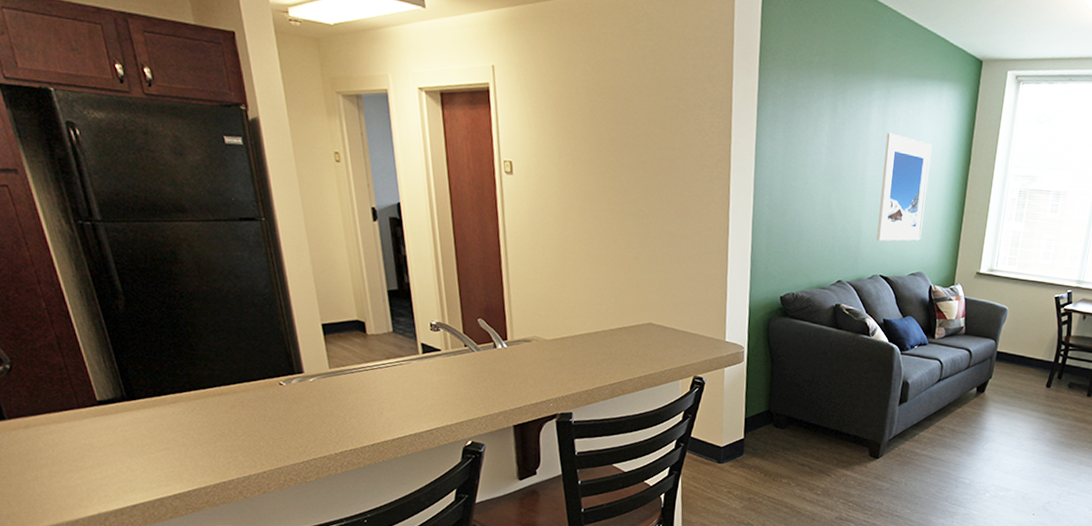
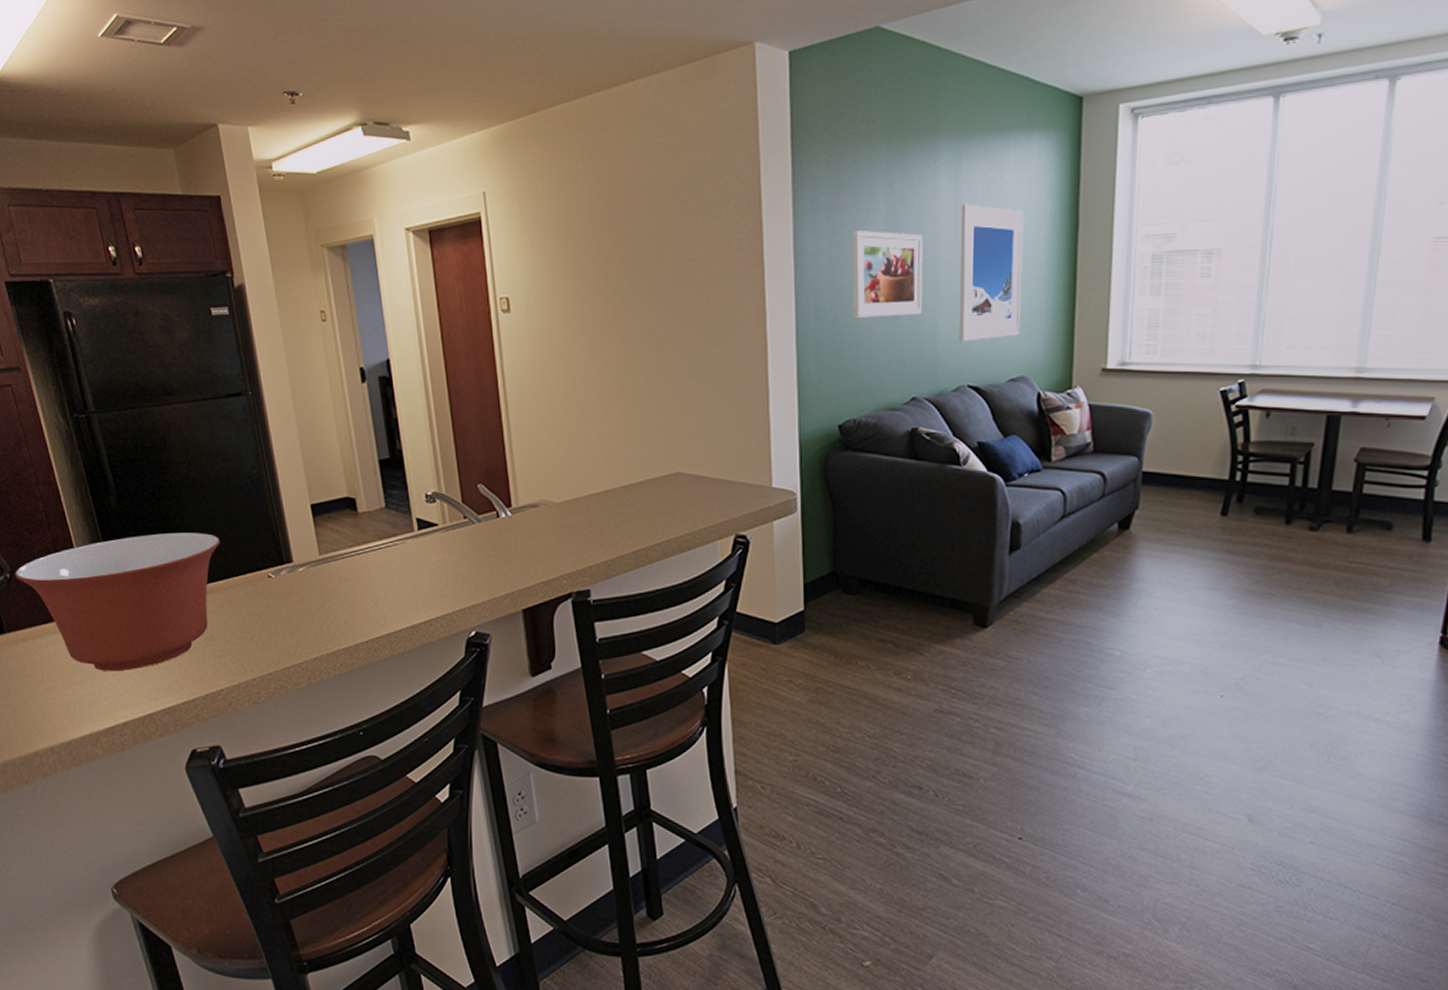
mixing bowl: none [15,338,233,460] -> present [15,532,221,672]
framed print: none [798,142,856,217] -> present [852,230,923,319]

